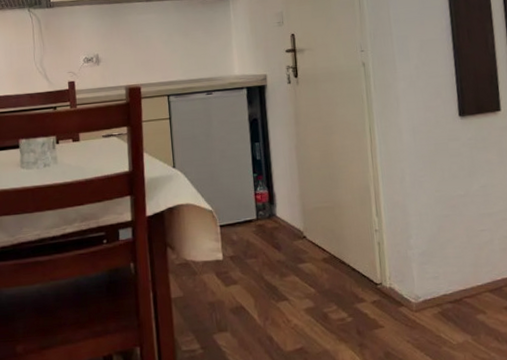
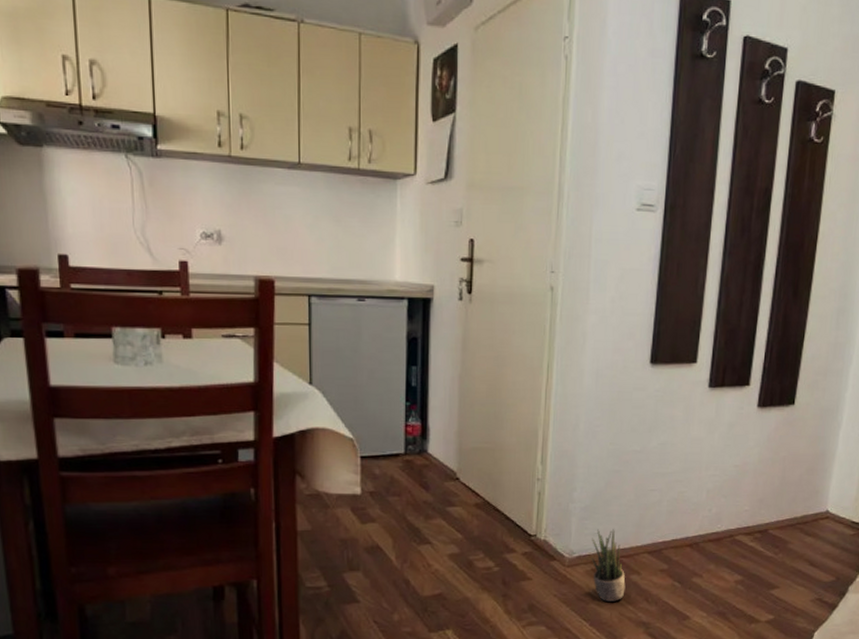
potted plant: none [434,271,474,344] -> present [591,529,626,602]

